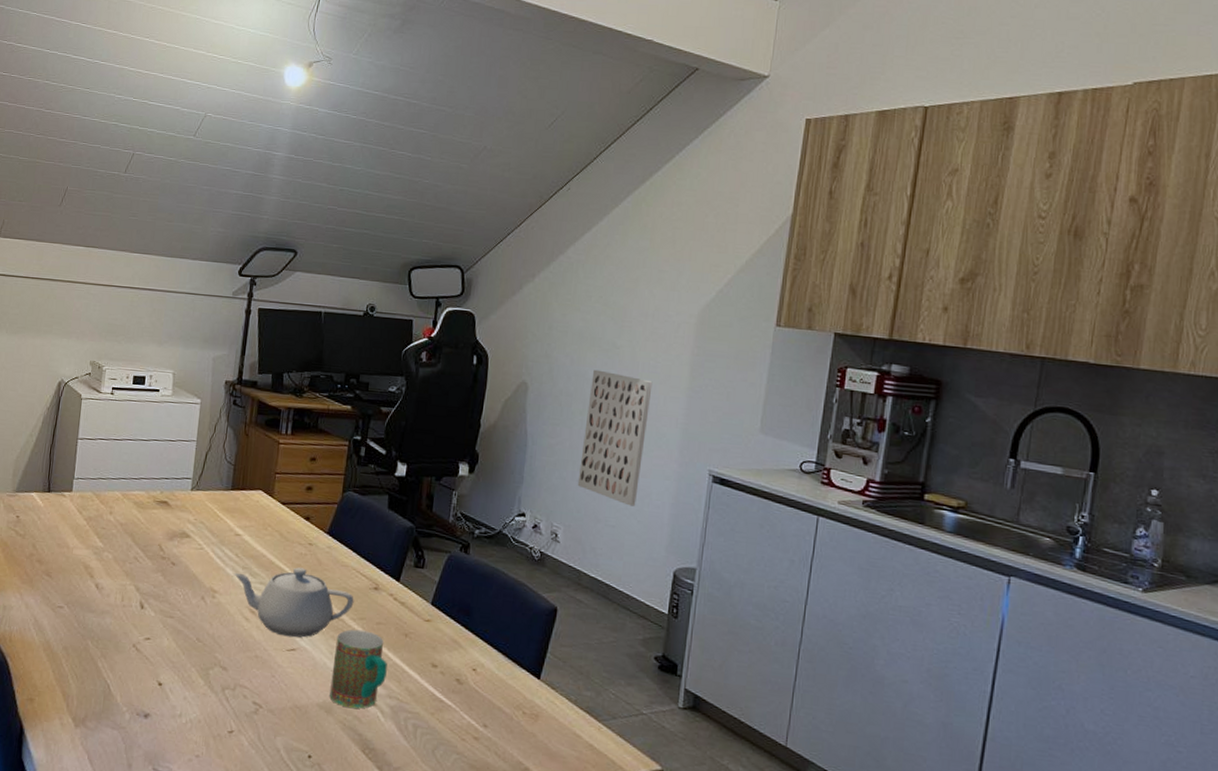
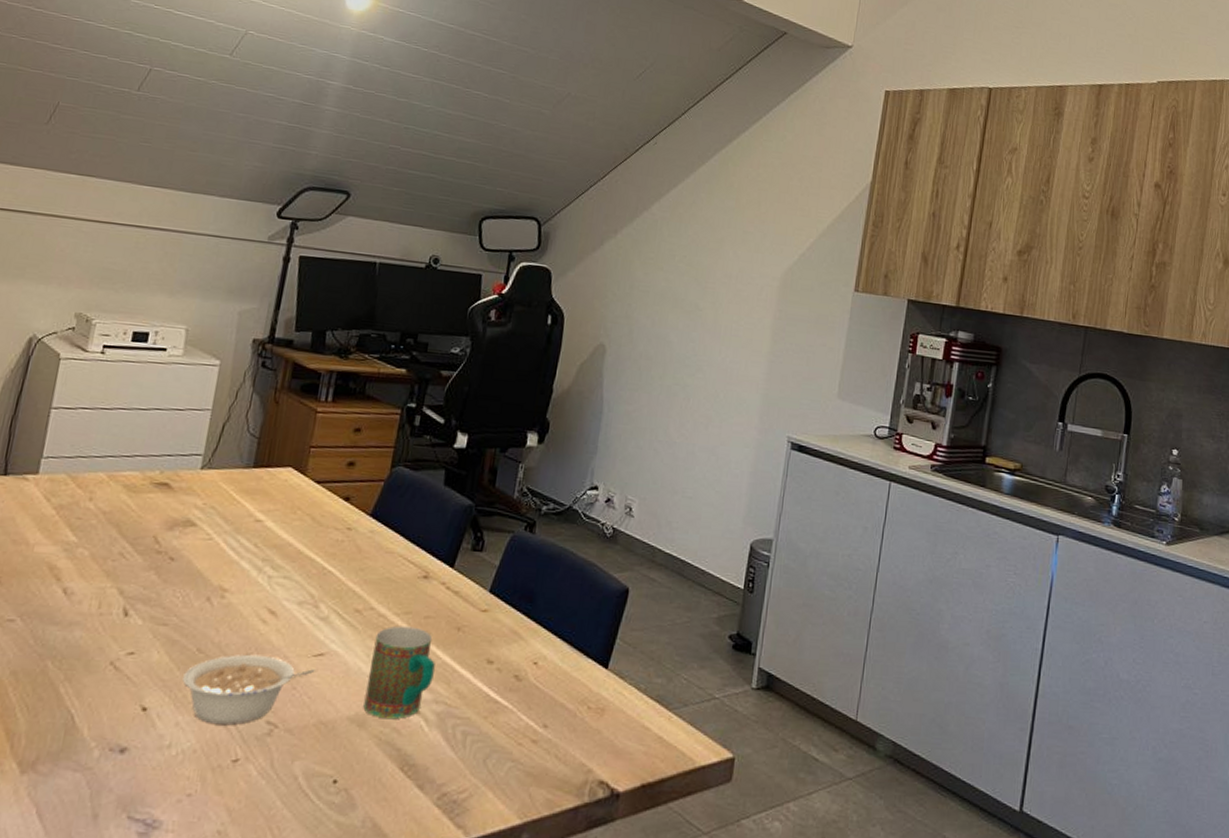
legume: none [187,645,289,702] -> present [182,654,315,725]
teapot: present [233,567,354,638] -> none [249,556,399,640]
wall art: present [577,369,653,507] -> none [654,332,735,476]

